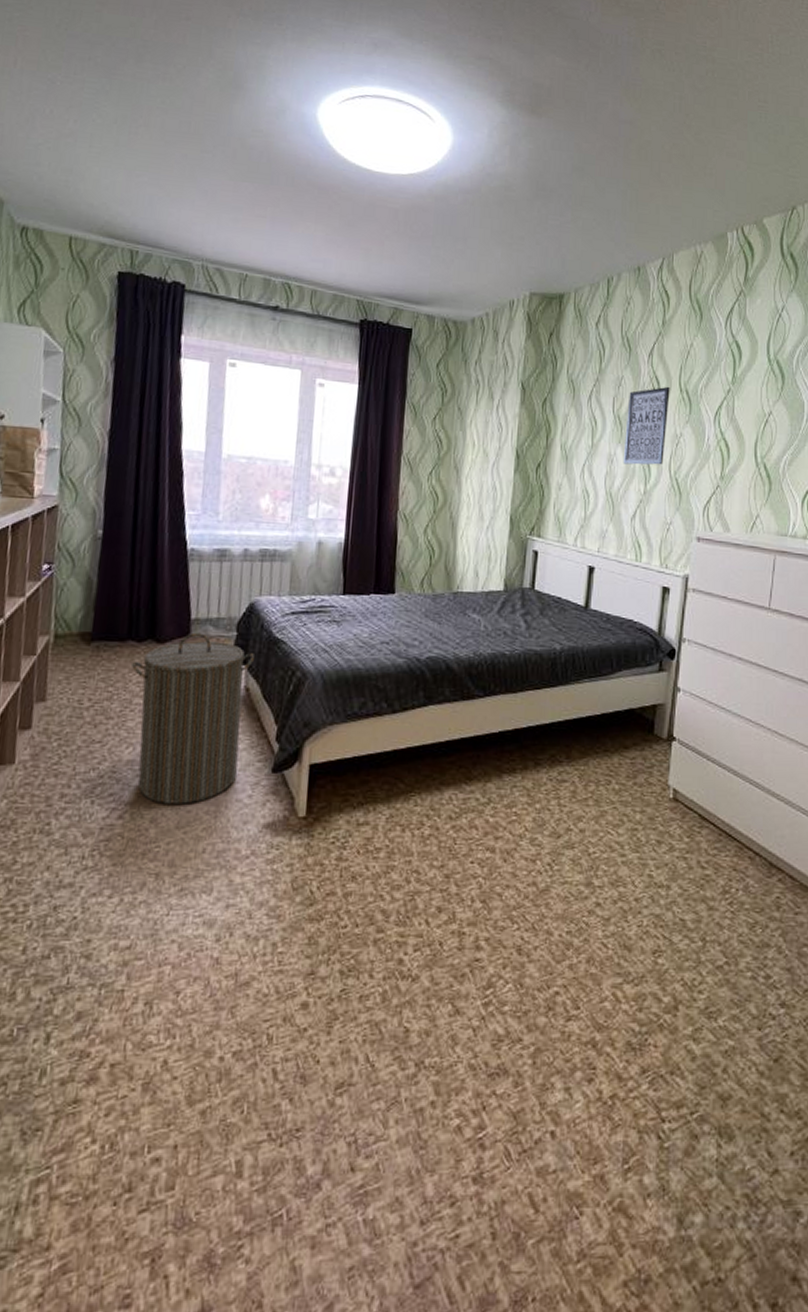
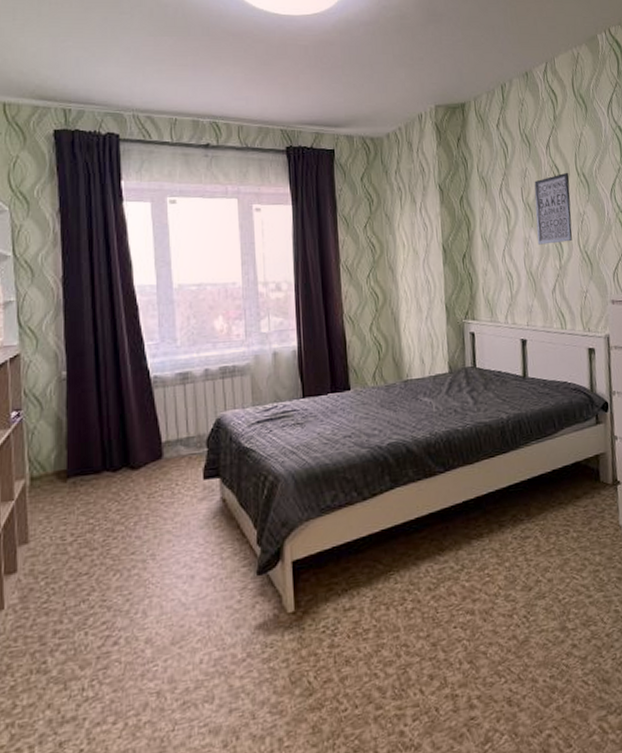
laundry hamper: present [130,632,256,804] -> none [108,454,228,624]

